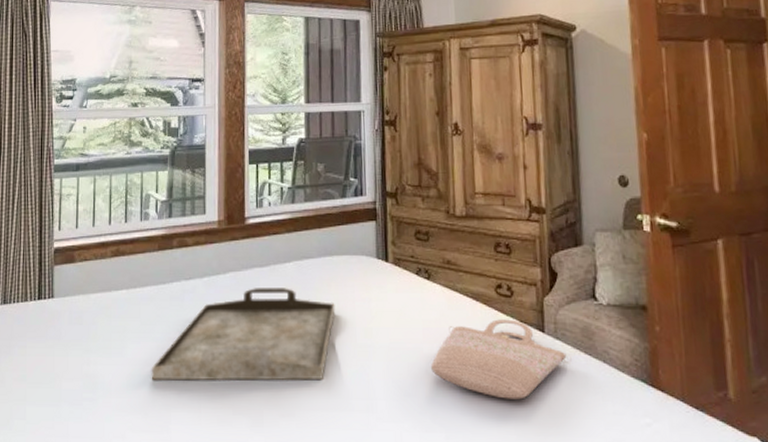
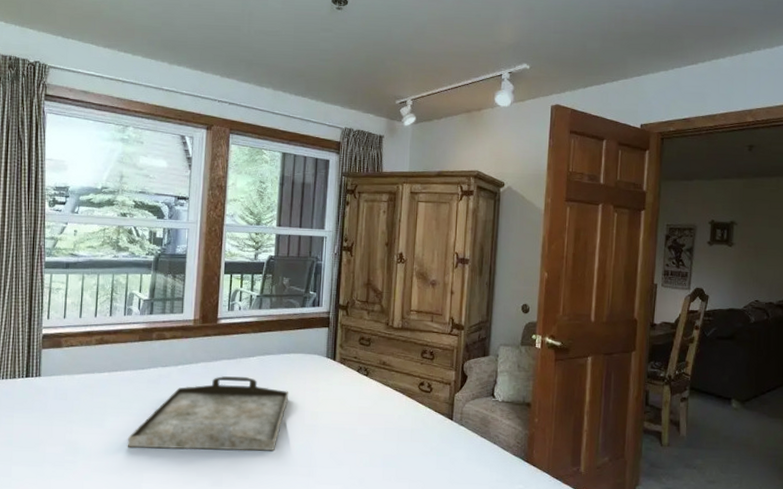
shopping bag: present [431,319,572,400] -> none [362,409,471,470]

